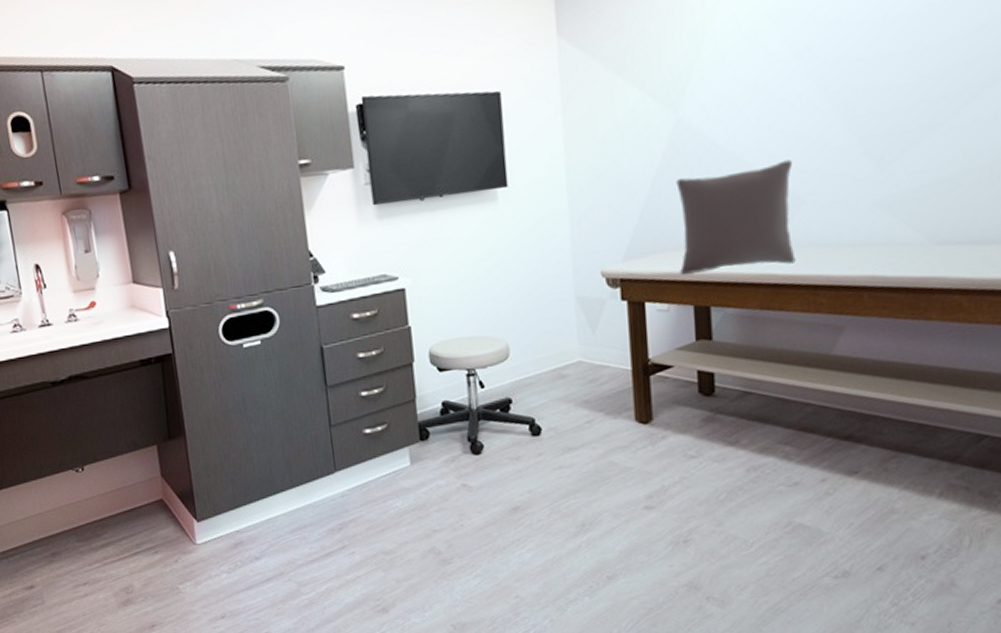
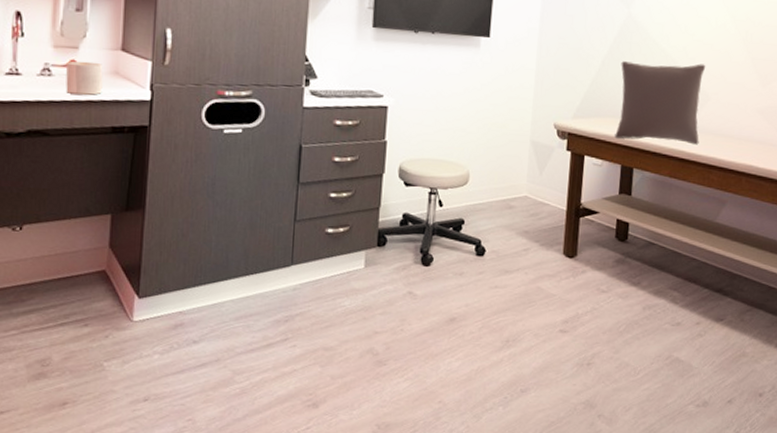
paper towel roll: none [88,299,125,335] -> present [66,61,103,95]

